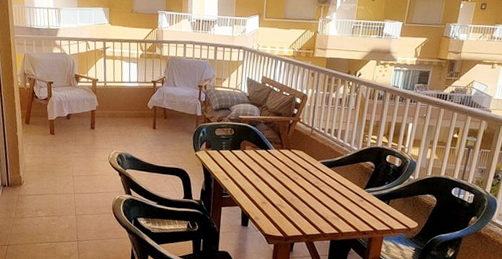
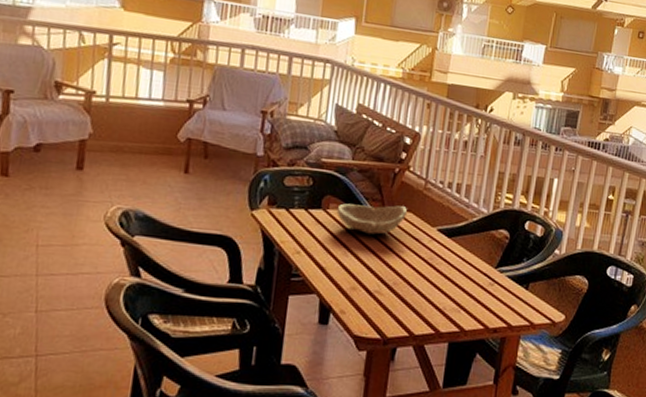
bowl: none [250,146,299,167] -> present [336,203,407,235]

